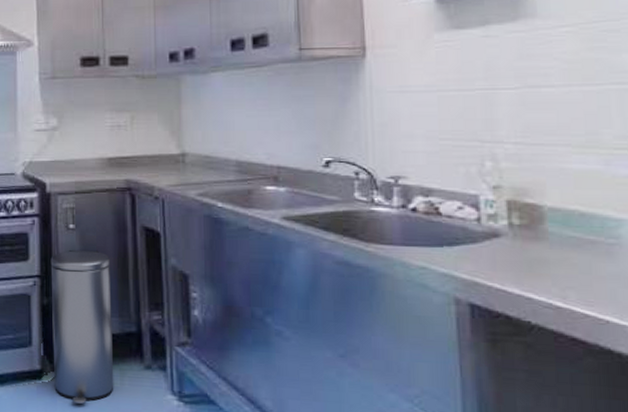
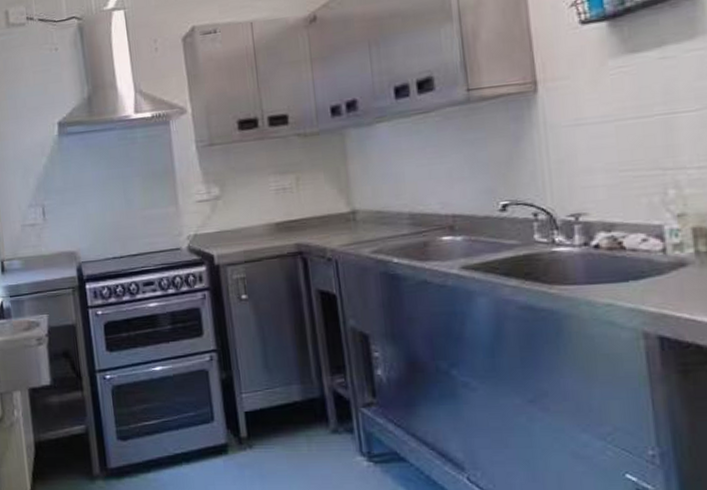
pedal bin: present [50,249,114,404] -> none [225,319,302,473]

